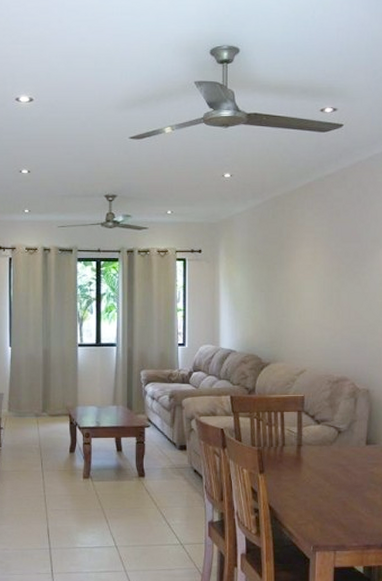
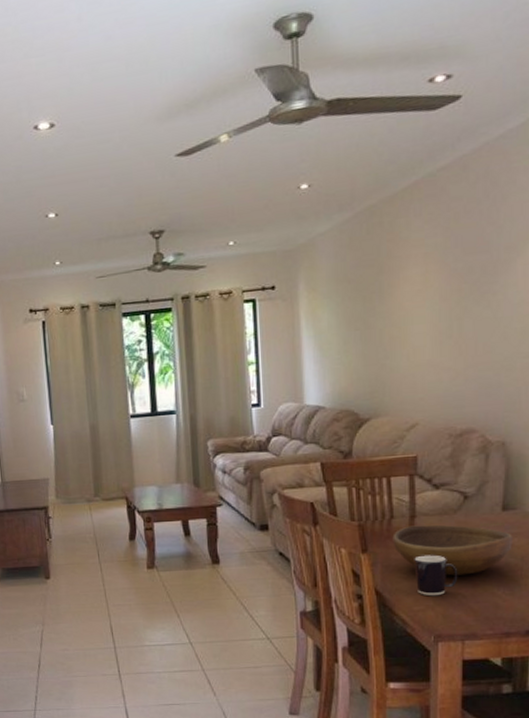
bowl: none [284,453,373,496] -> present [392,524,513,576]
mug: none [299,478,333,513] -> present [414,554,458,596]

